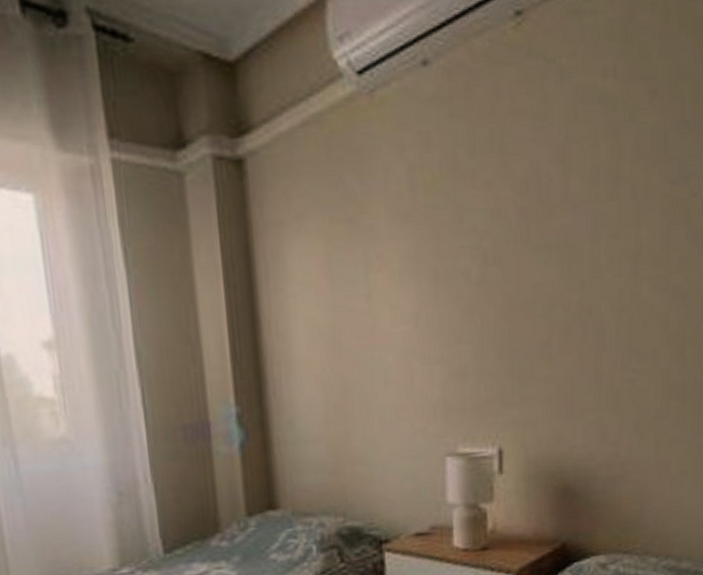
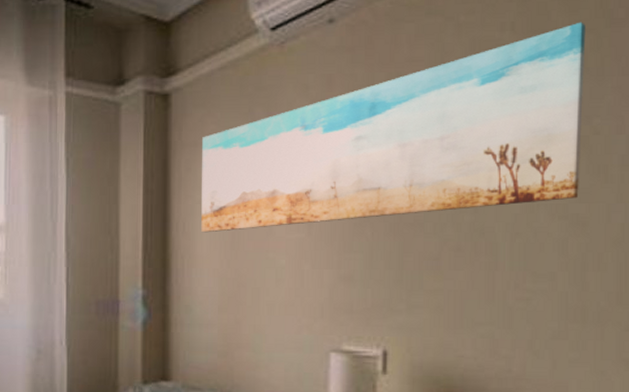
wall art: none [288,66,685,333] -> present [201,22,586,233]

